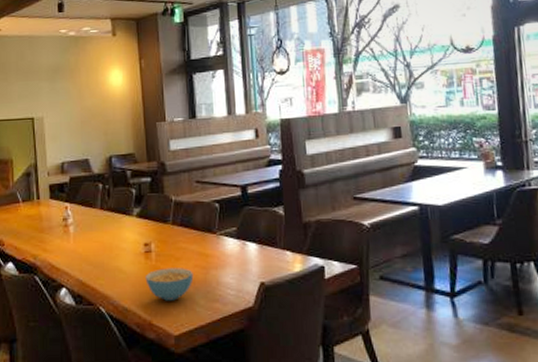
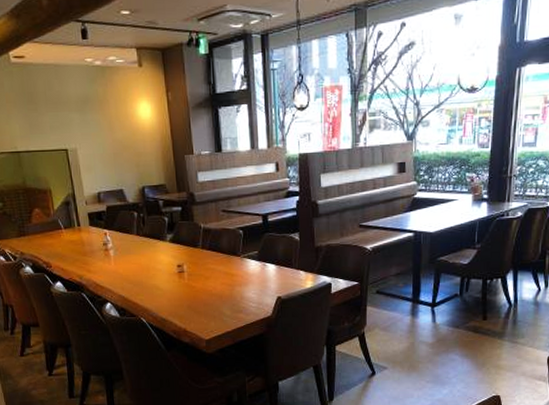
cereal bowl: present [145,268,194,301] -> none [179,285,221,312]

